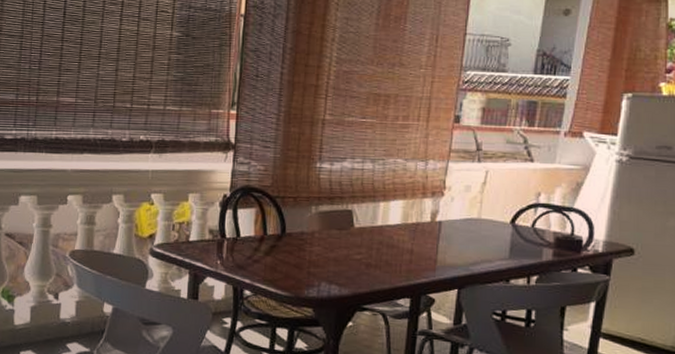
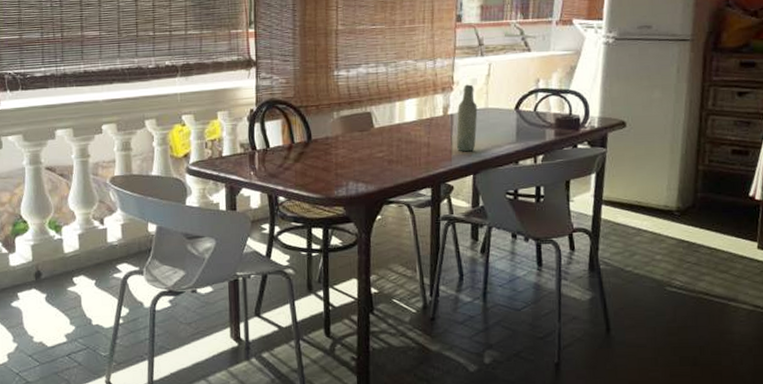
bottle: none [442,191,469,264] -> present [456,84,478,152]

